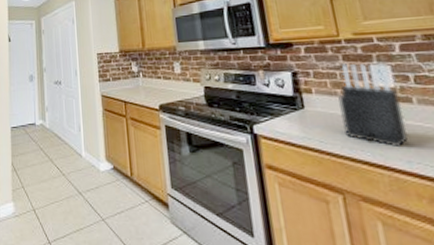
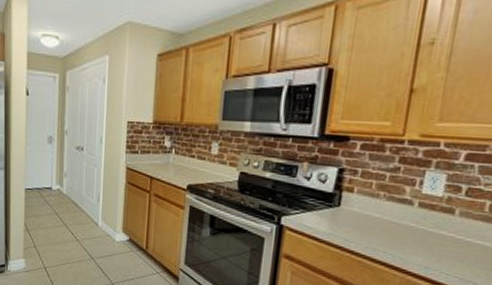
knife block: present [338,63,409,148] -> none [373,166,444,255]

